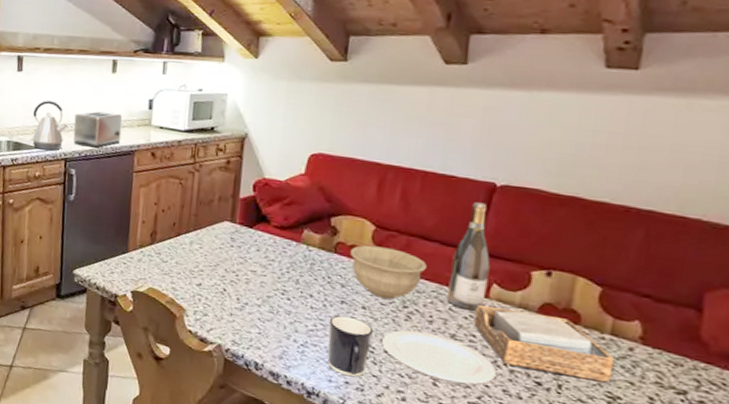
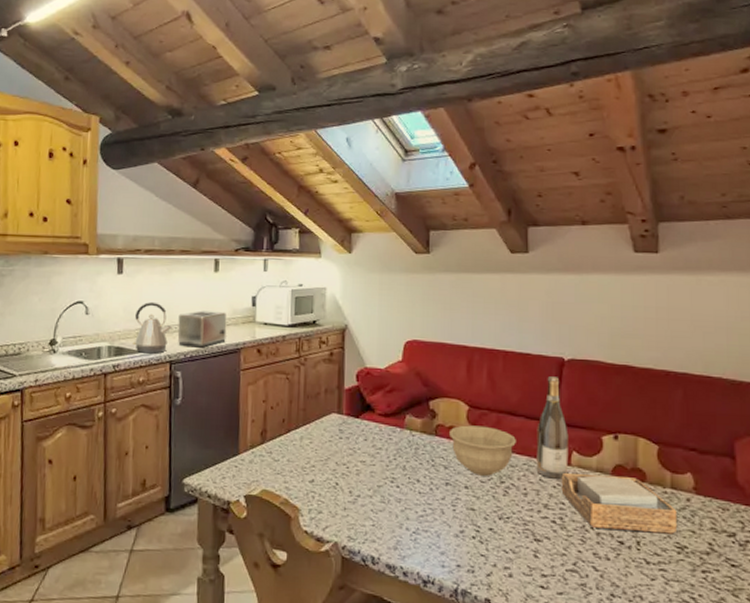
mug: present [327,315,374,377] -> none [436,497,477,560]
plate: present [382,330,497,386] -> none [486,504,586,553]

